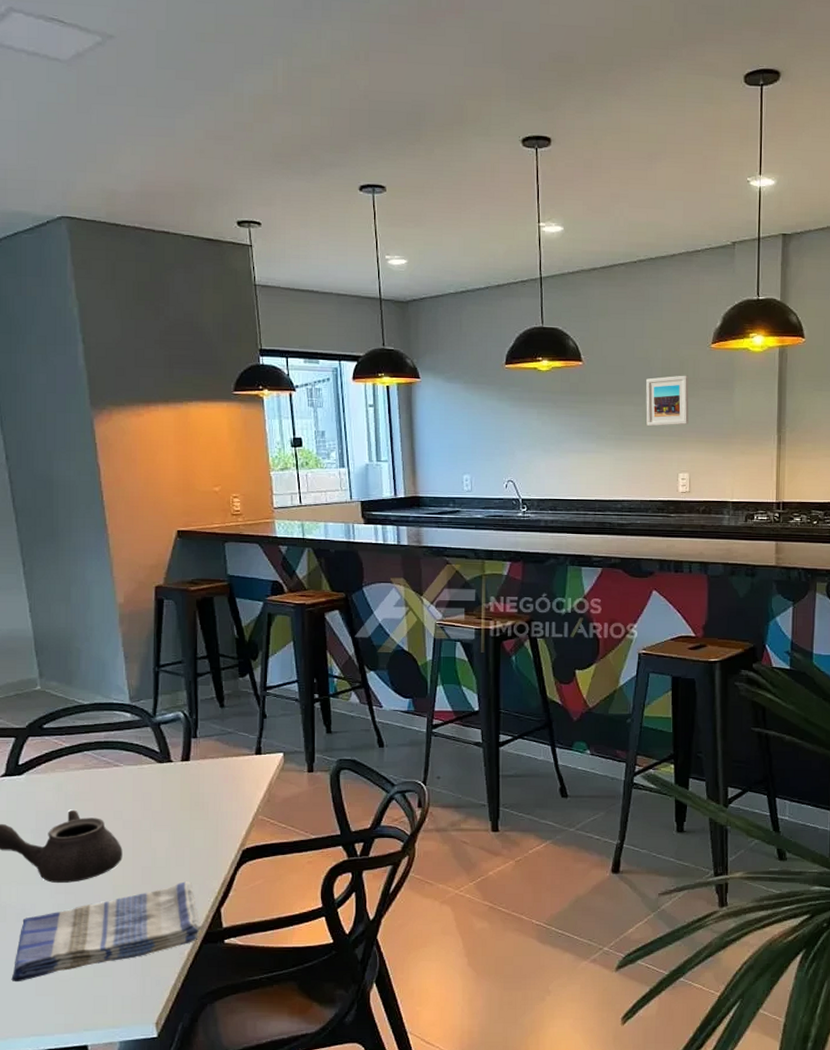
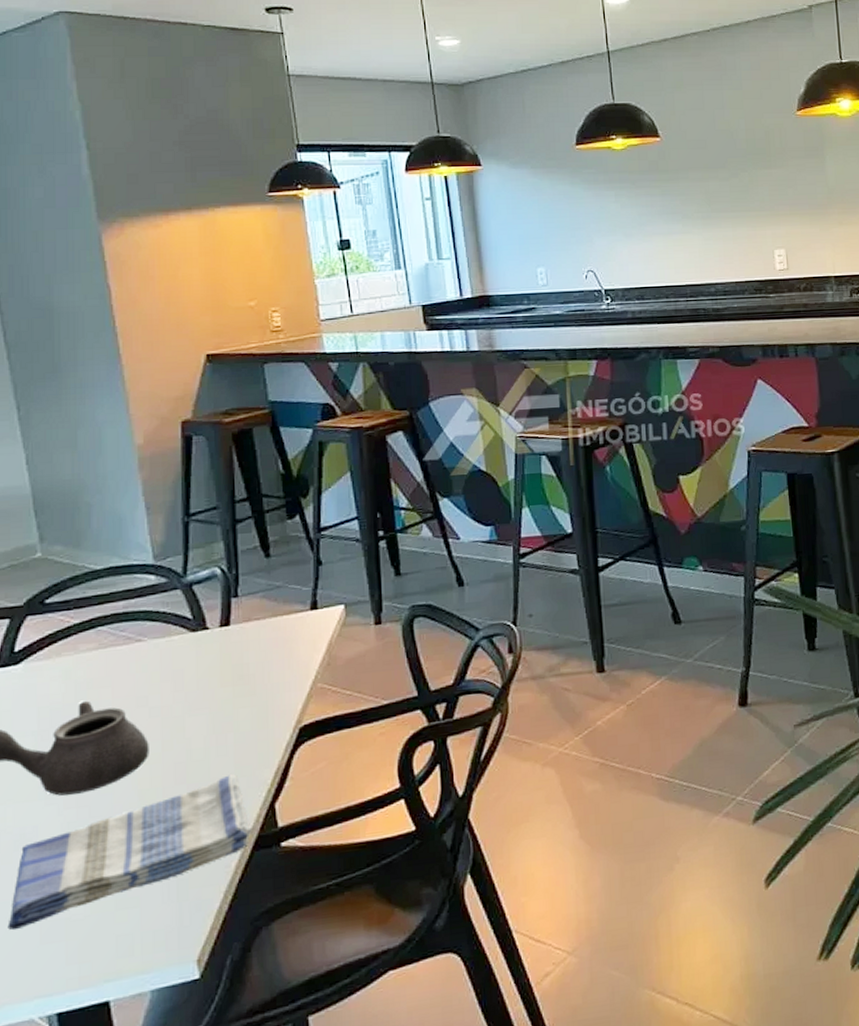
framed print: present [646,375,689,427] -> none [731,145,780,202]

